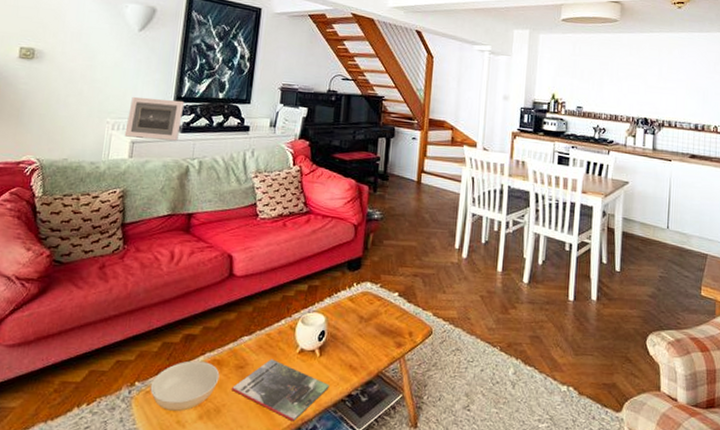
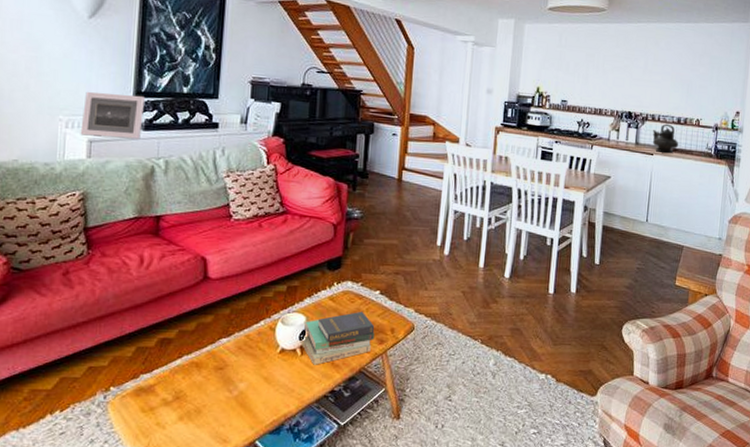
bowl: present [150,360,220,411] -> none [126,364,199,413]
magazine: present [232,359,329,422] -> none [212,359,312,419]
books: none [320,313,393,367] -> present [301,311,375,365]
teapot: none [670,130,698,160] -> present [652,123,679,154]

